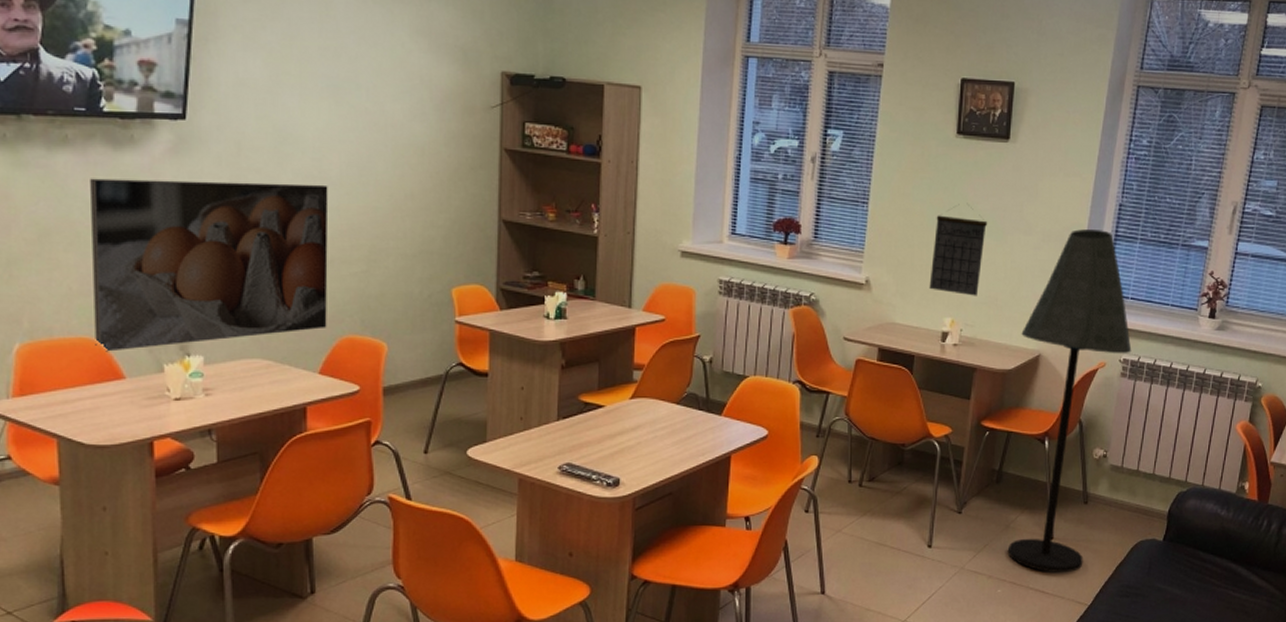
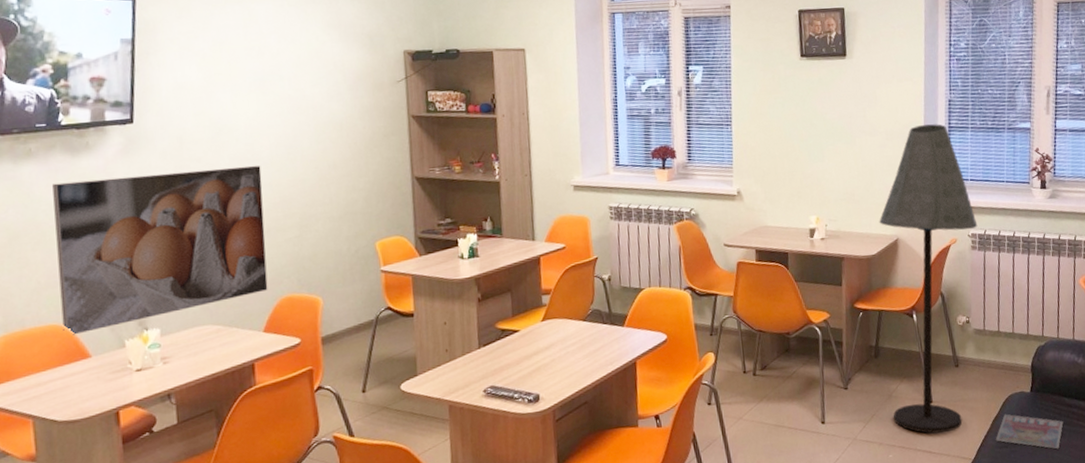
calendar: present [929,203,988,296] -> none [791,114,838,195]
magazine: none [1116,561,1194,606] -> present [995,414,1064,449]

